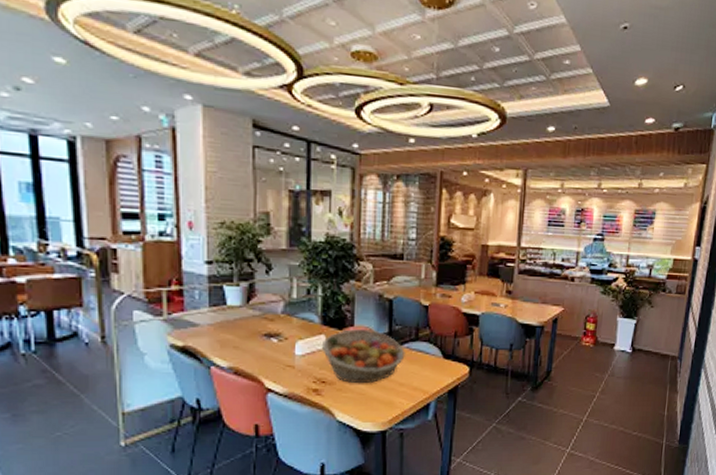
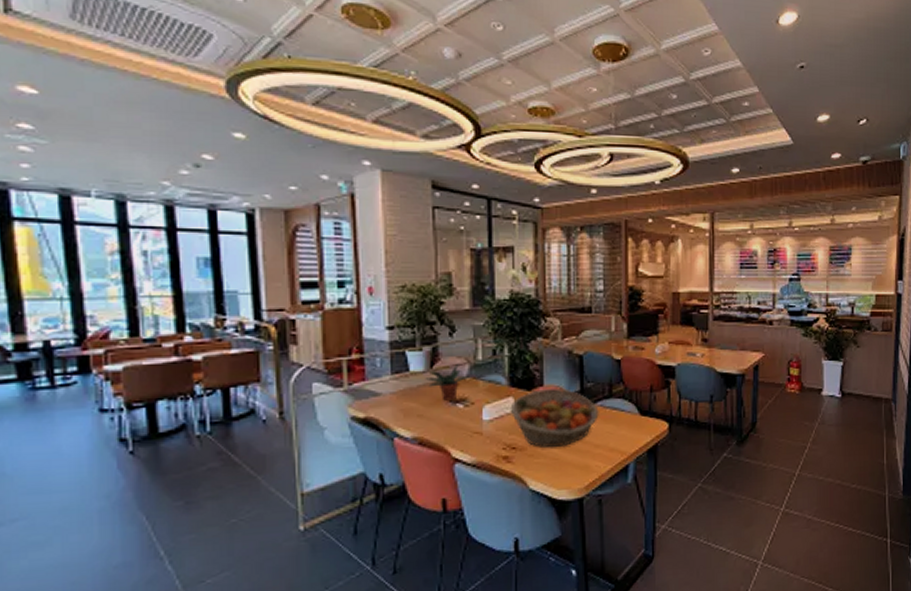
potted plant: none [241,301,285,335] -> present [425,364,471,401]

